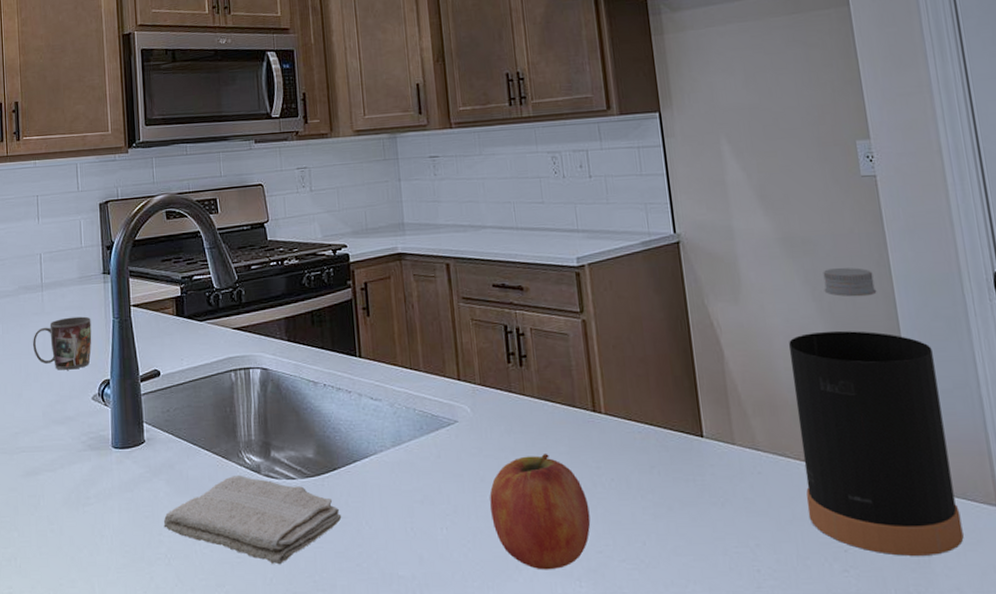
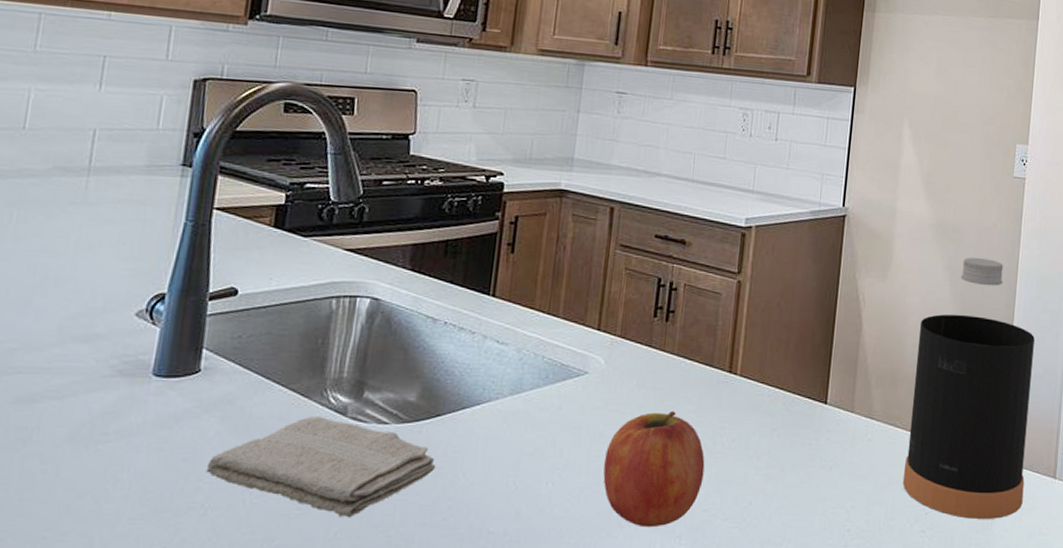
mug: present [33,316,92,370] -> none [60,212,154,277]

